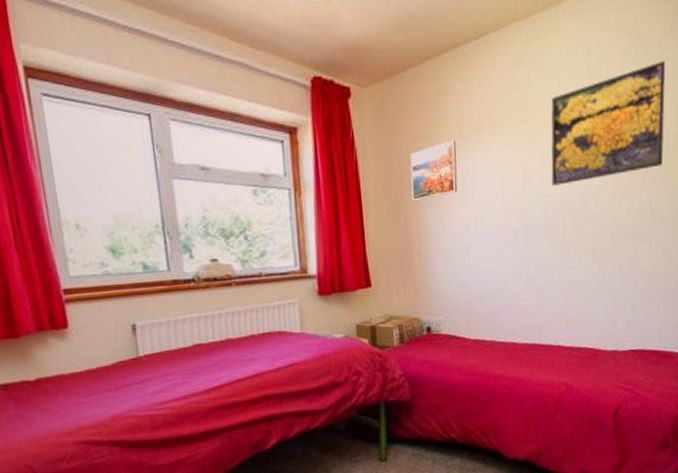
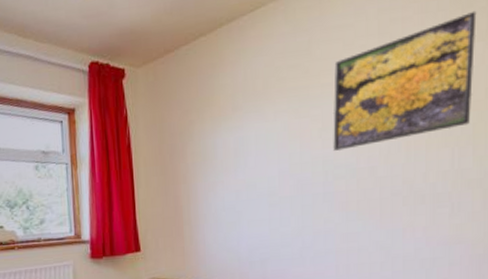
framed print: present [410,140,458,201] -> none [181,110,230,171]

